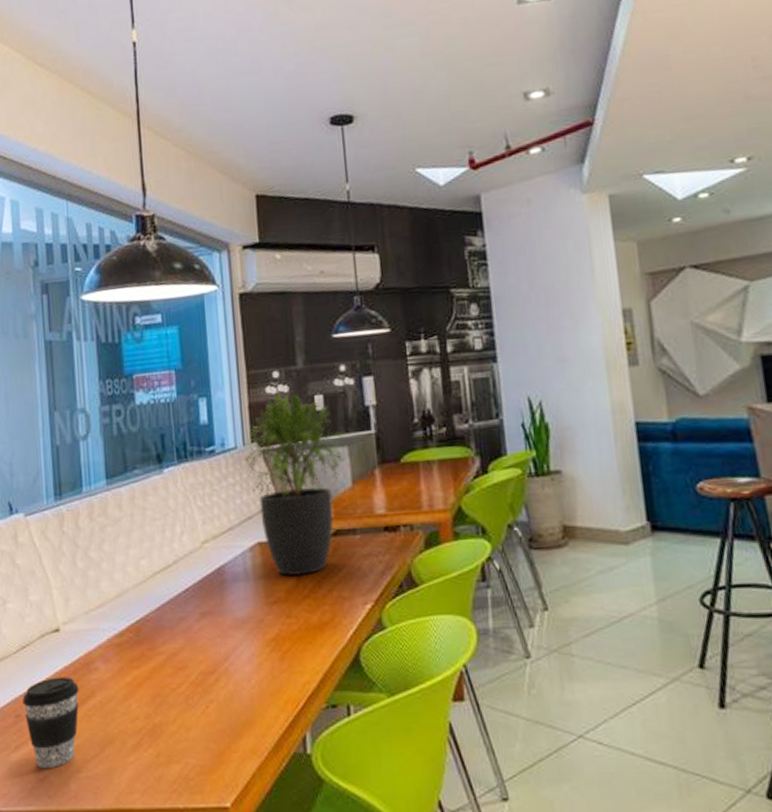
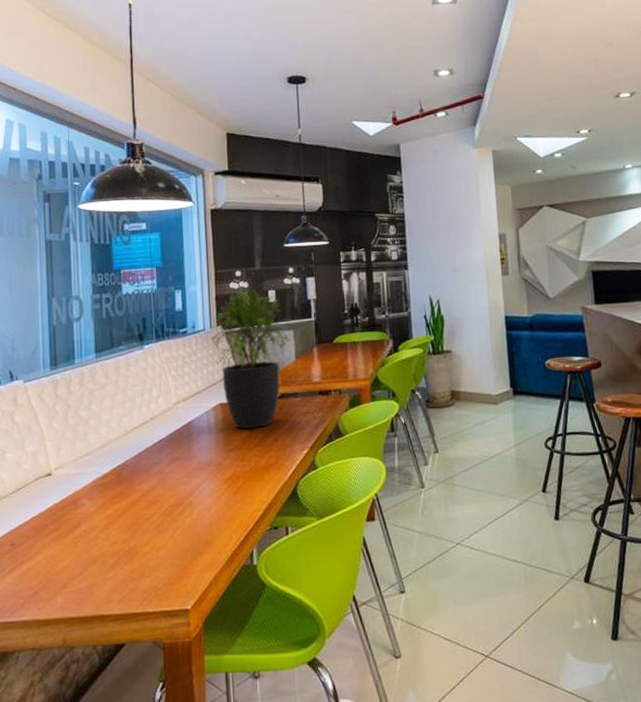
coffee cup: present [22,677,79,769] -> none [17,511,67,587]

